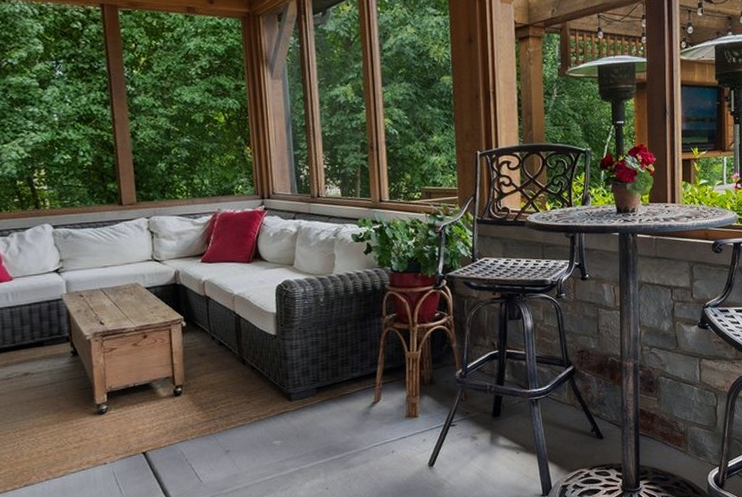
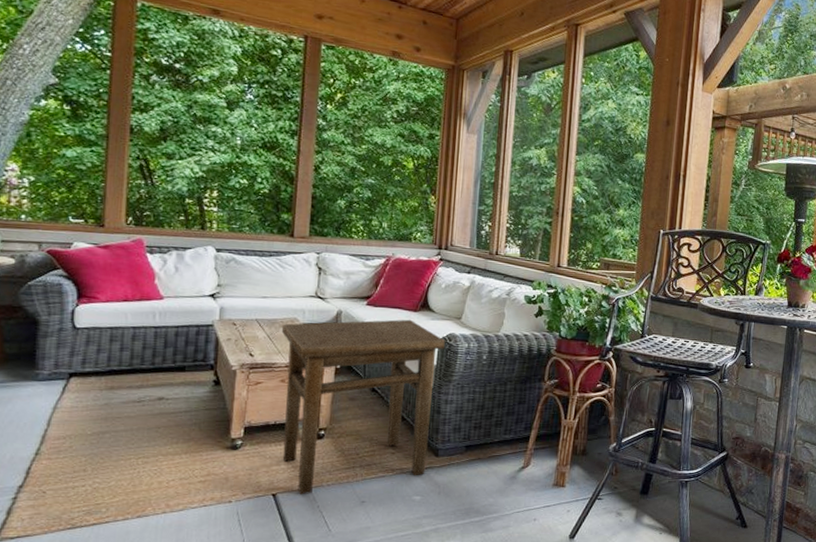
side table: none [126,271,282,451] -> present [282,319,445,495]

